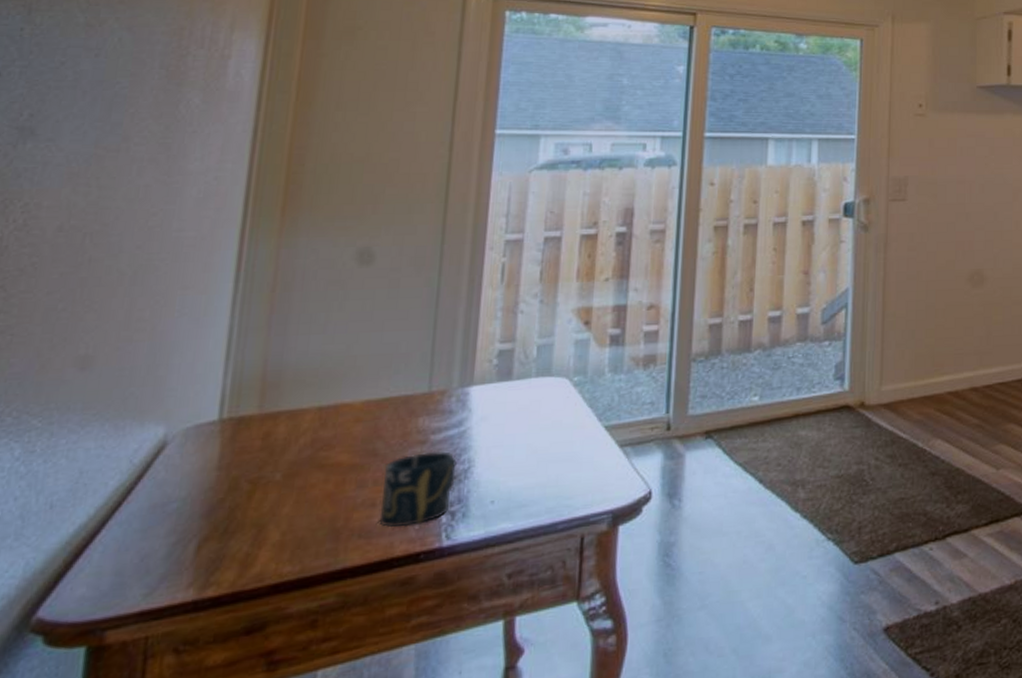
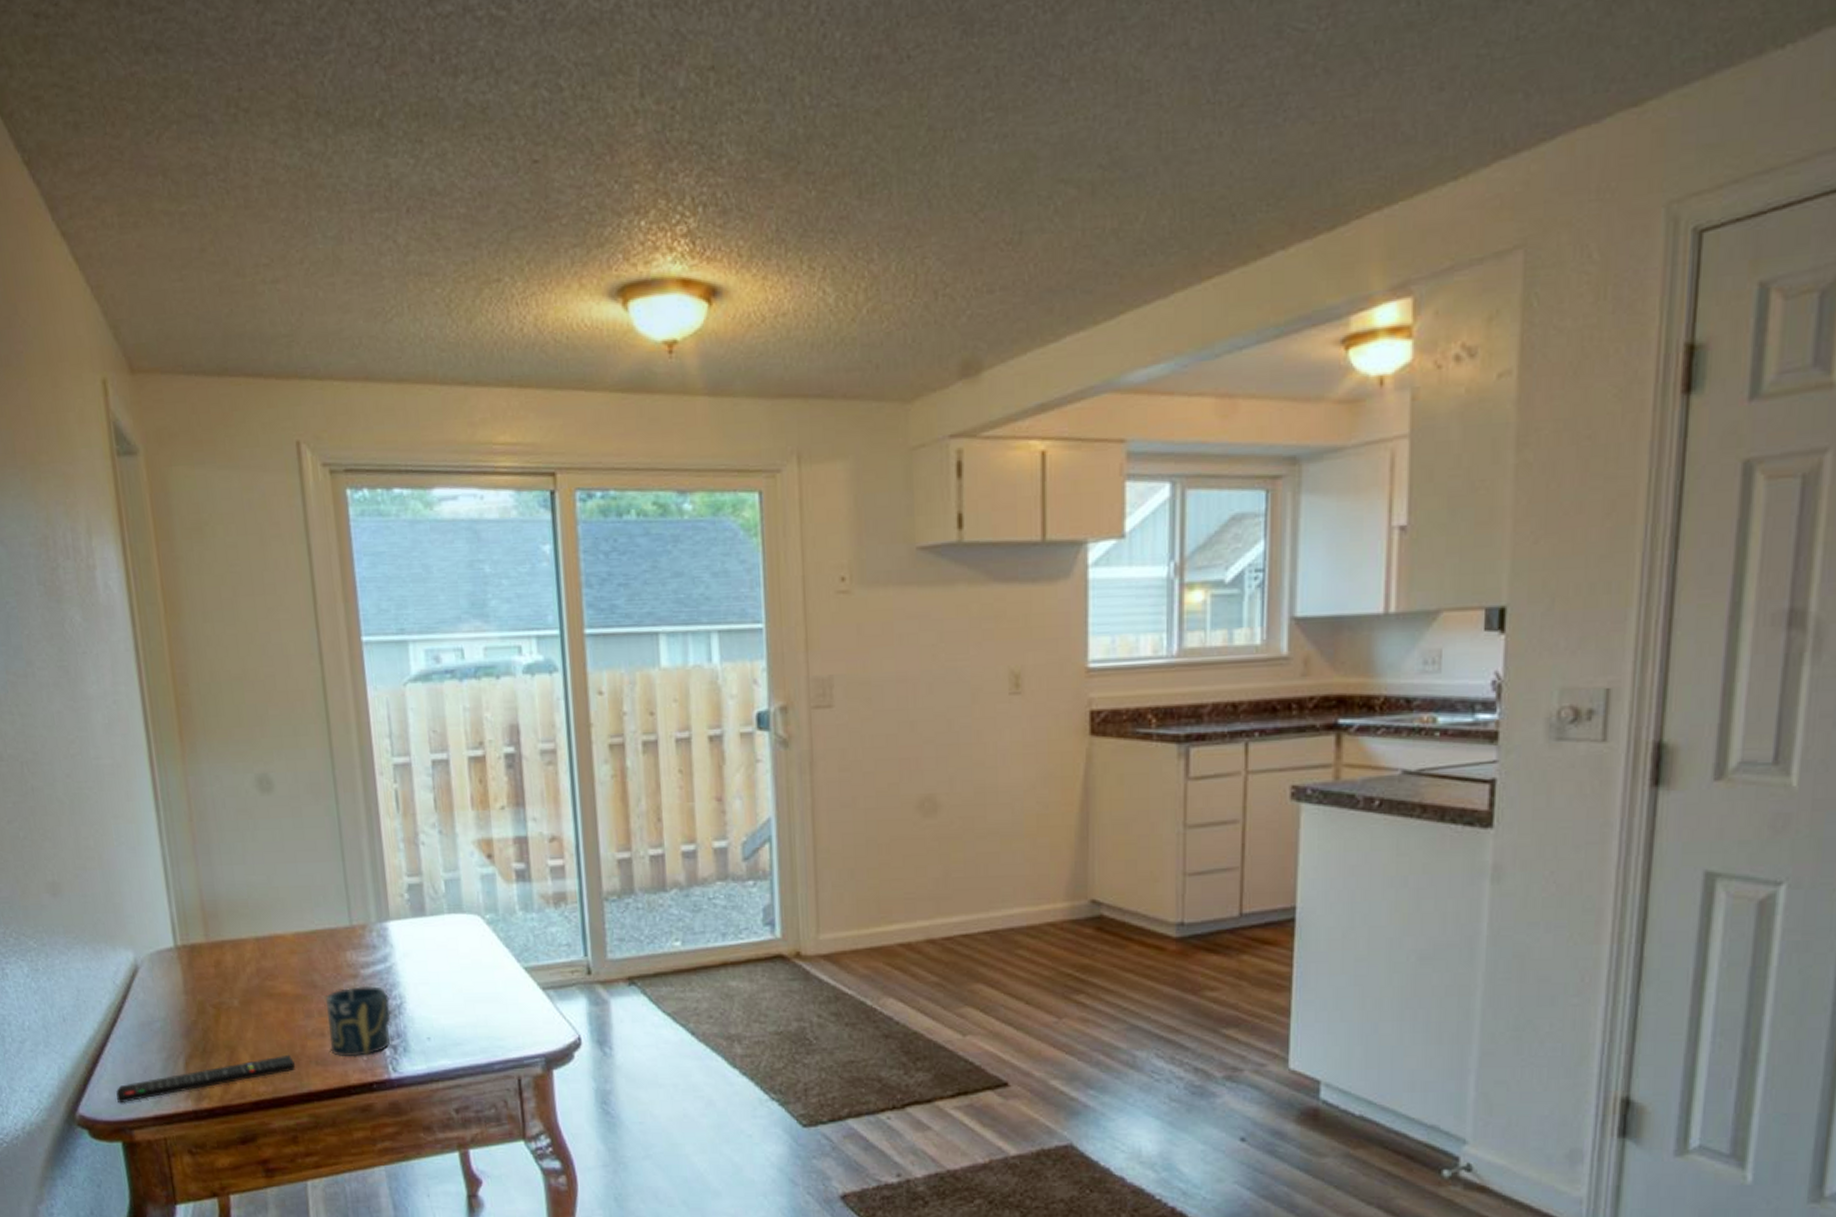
remote control: none [95,528,333,600] -> present [116,1054,295,1104]

